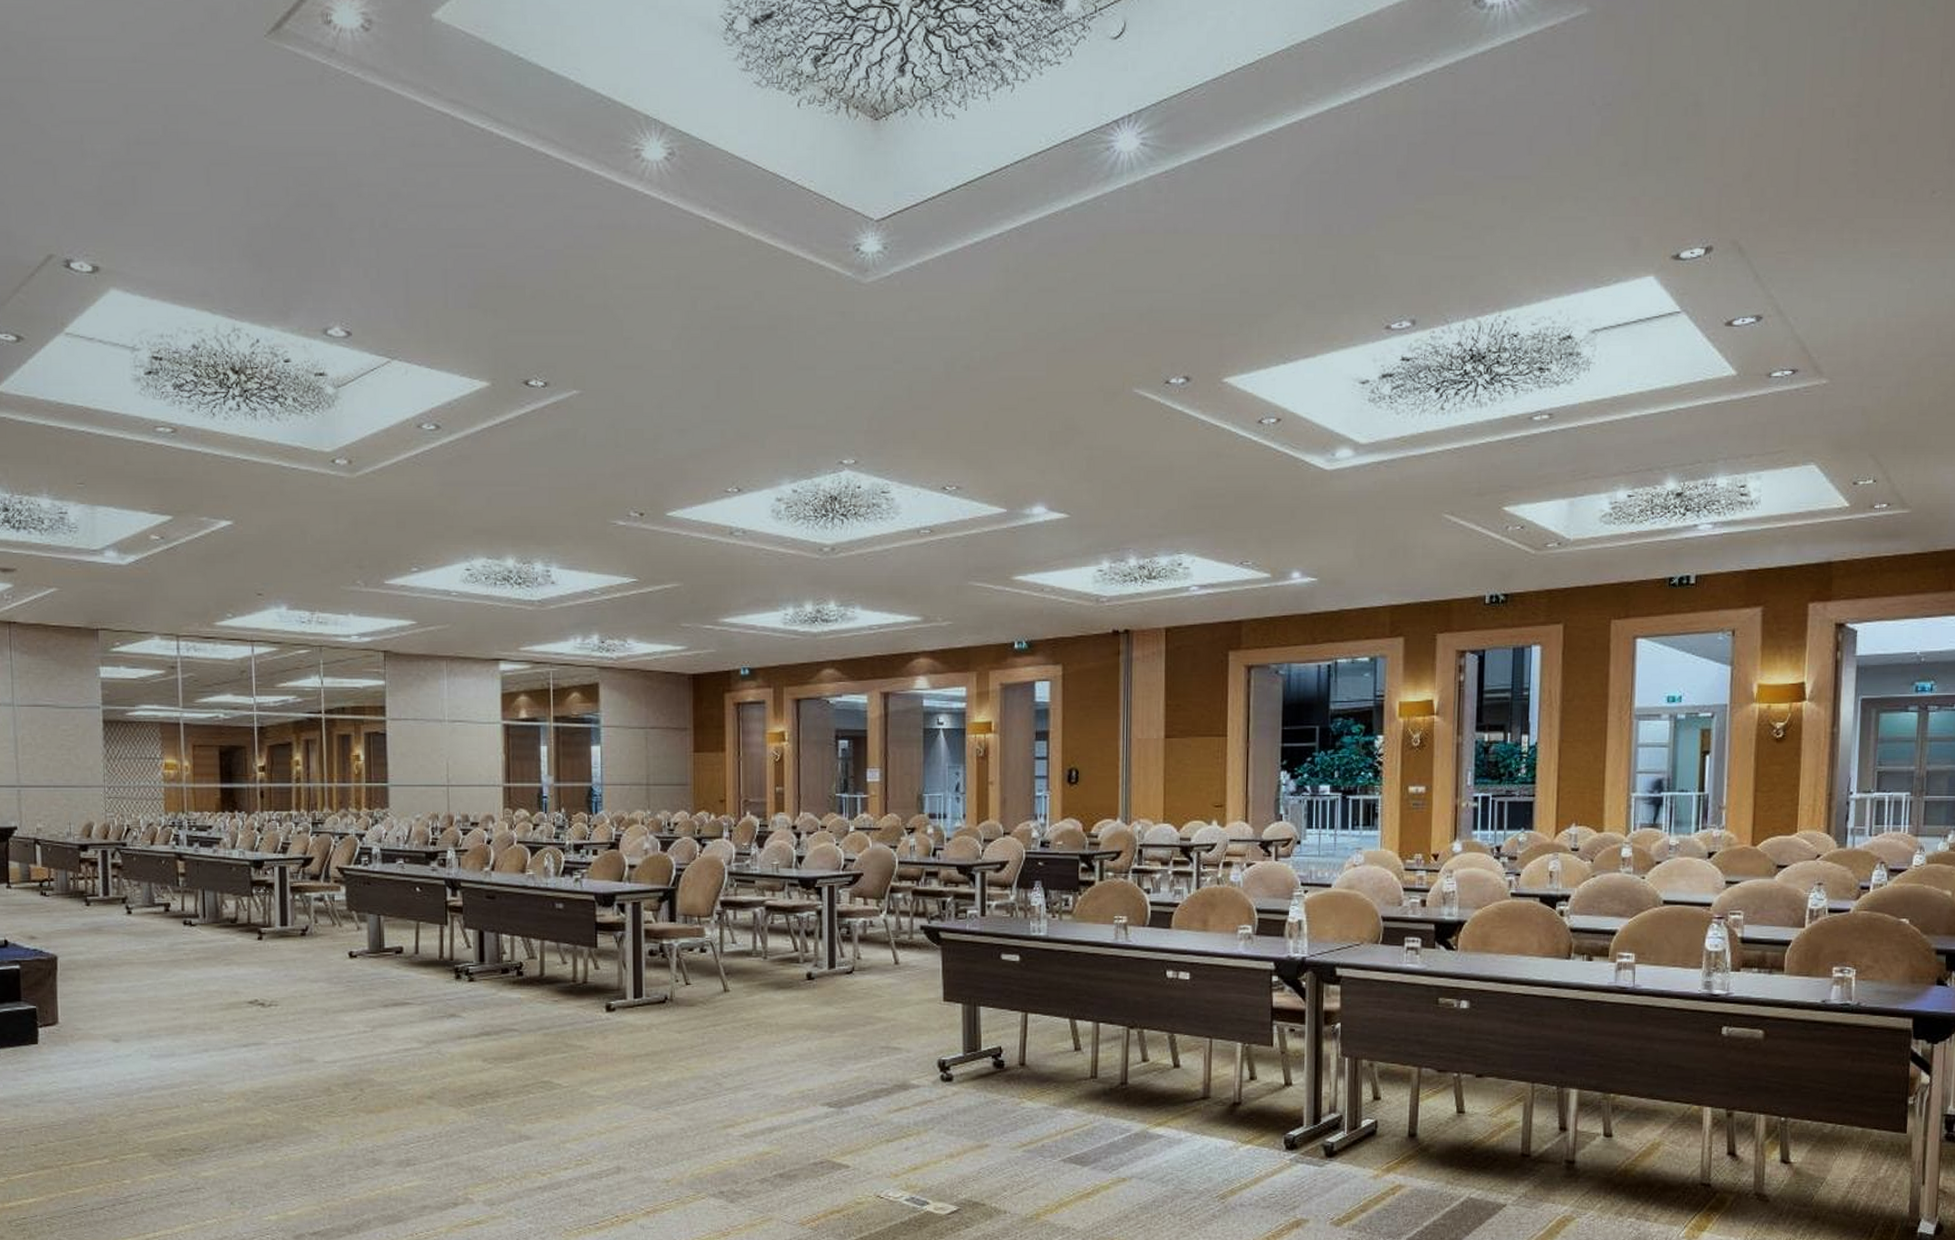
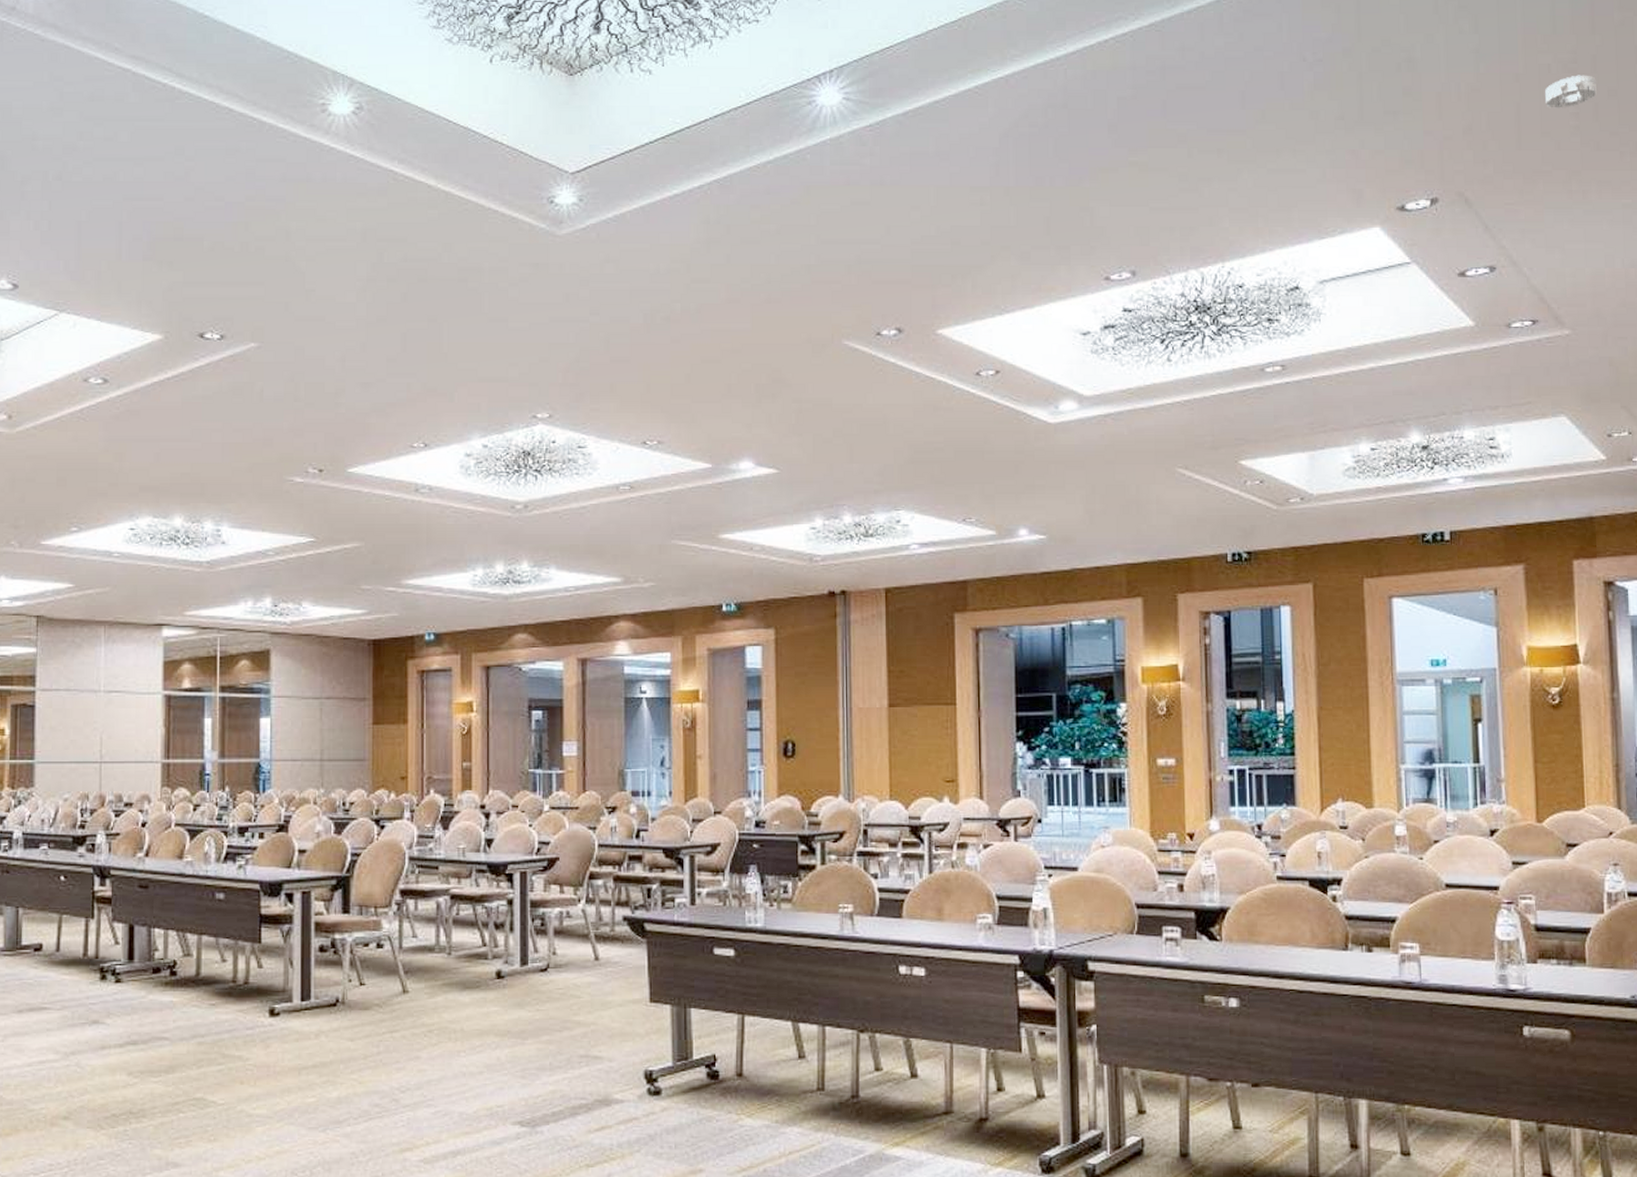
smoke detector: none [1826,119,1878,154] -> present [1545,75,1597,108]

